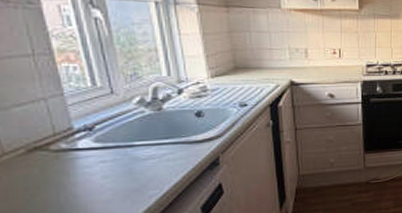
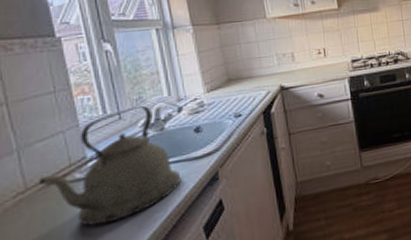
kettle: none [18,82,180,197] -> present [39,105,182,226]

